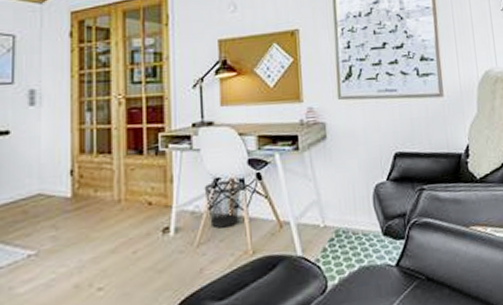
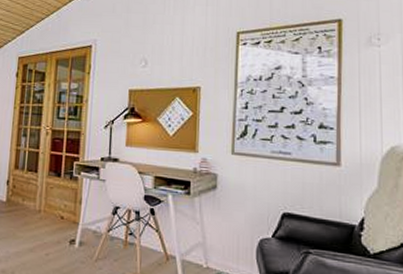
wastebasket: present [204,180,242,229] -> none [105,209,137,250]

